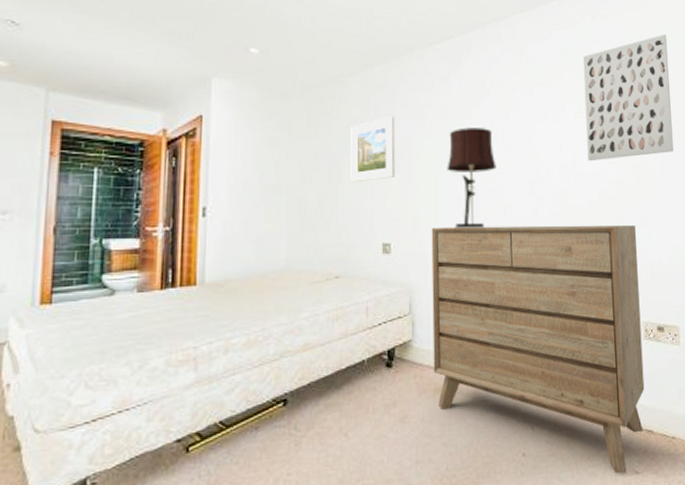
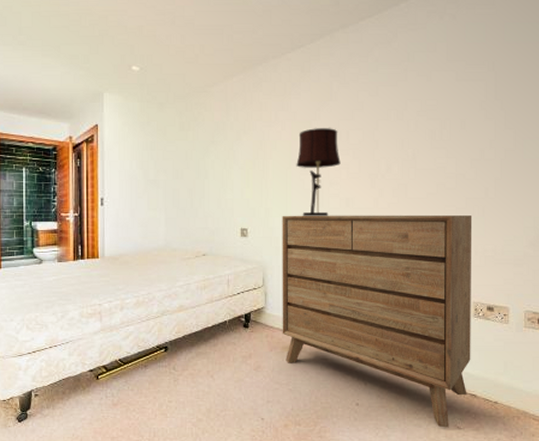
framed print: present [350,116,395,183] -> none [214,120,252,178]
wall art: present [583,34,674,161] -> none [428,29,518,157]

